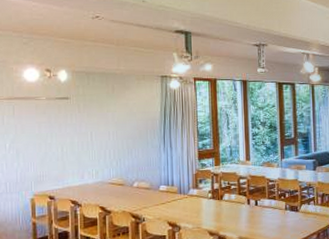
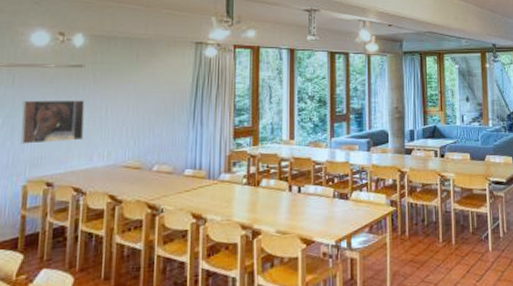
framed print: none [23,127,75,165] -> present [20,99,85,144]

